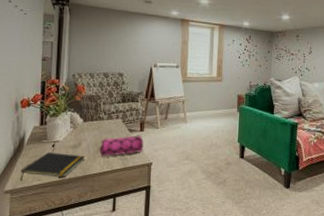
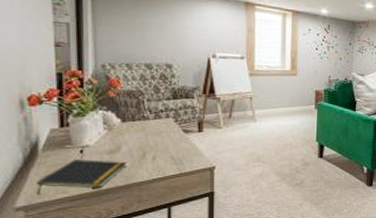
pencil case: present [99,134,143,157] -> none [146,135,203,162]

